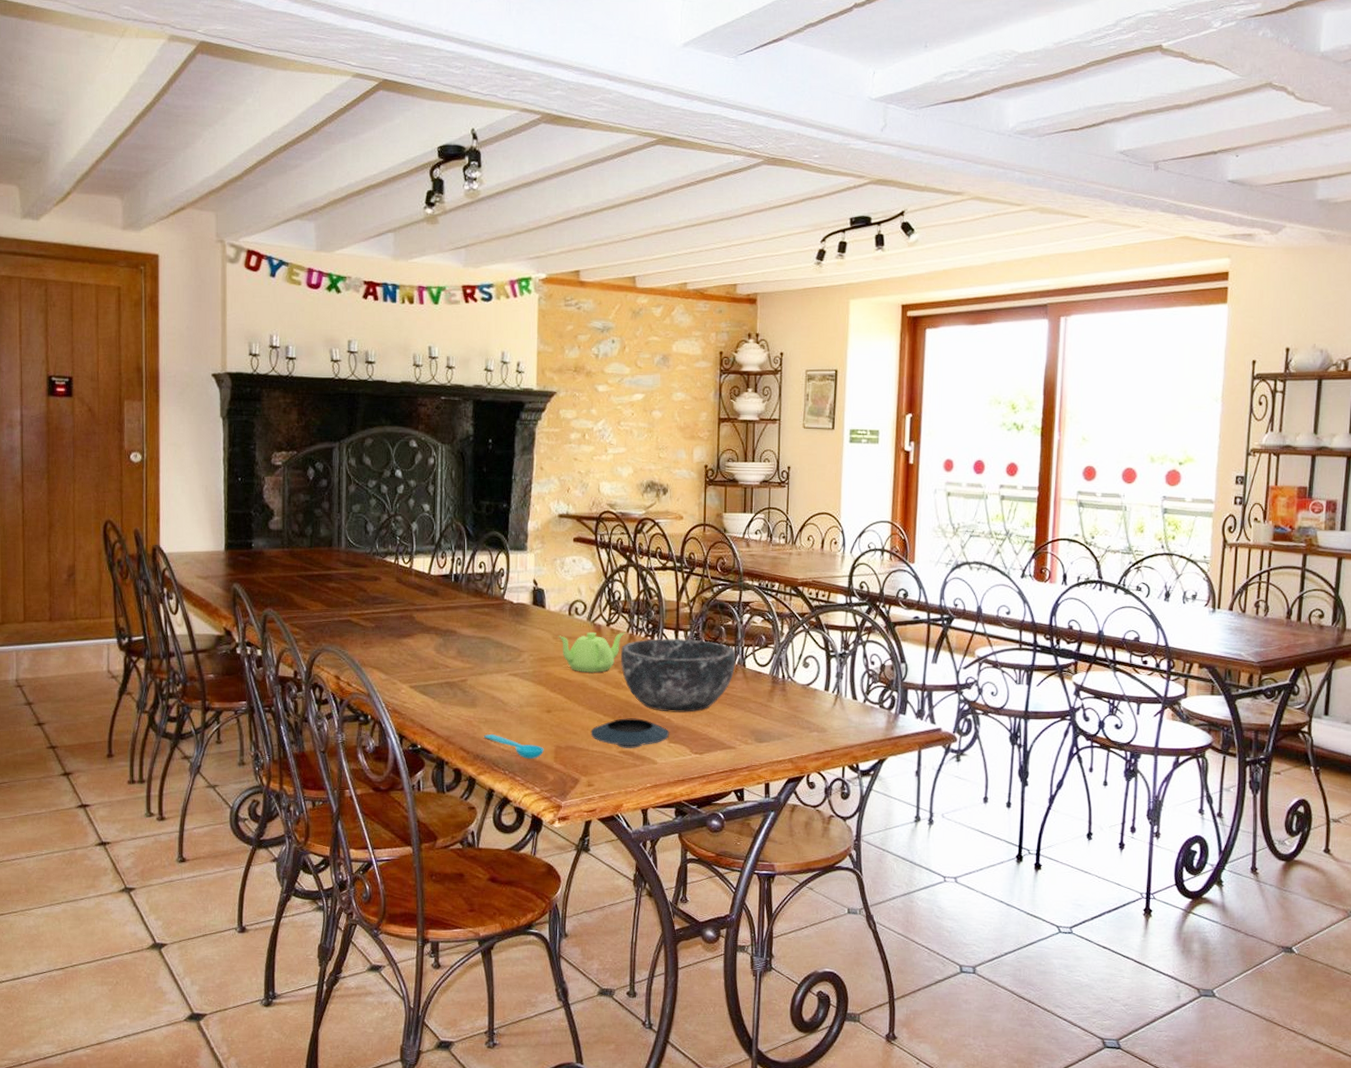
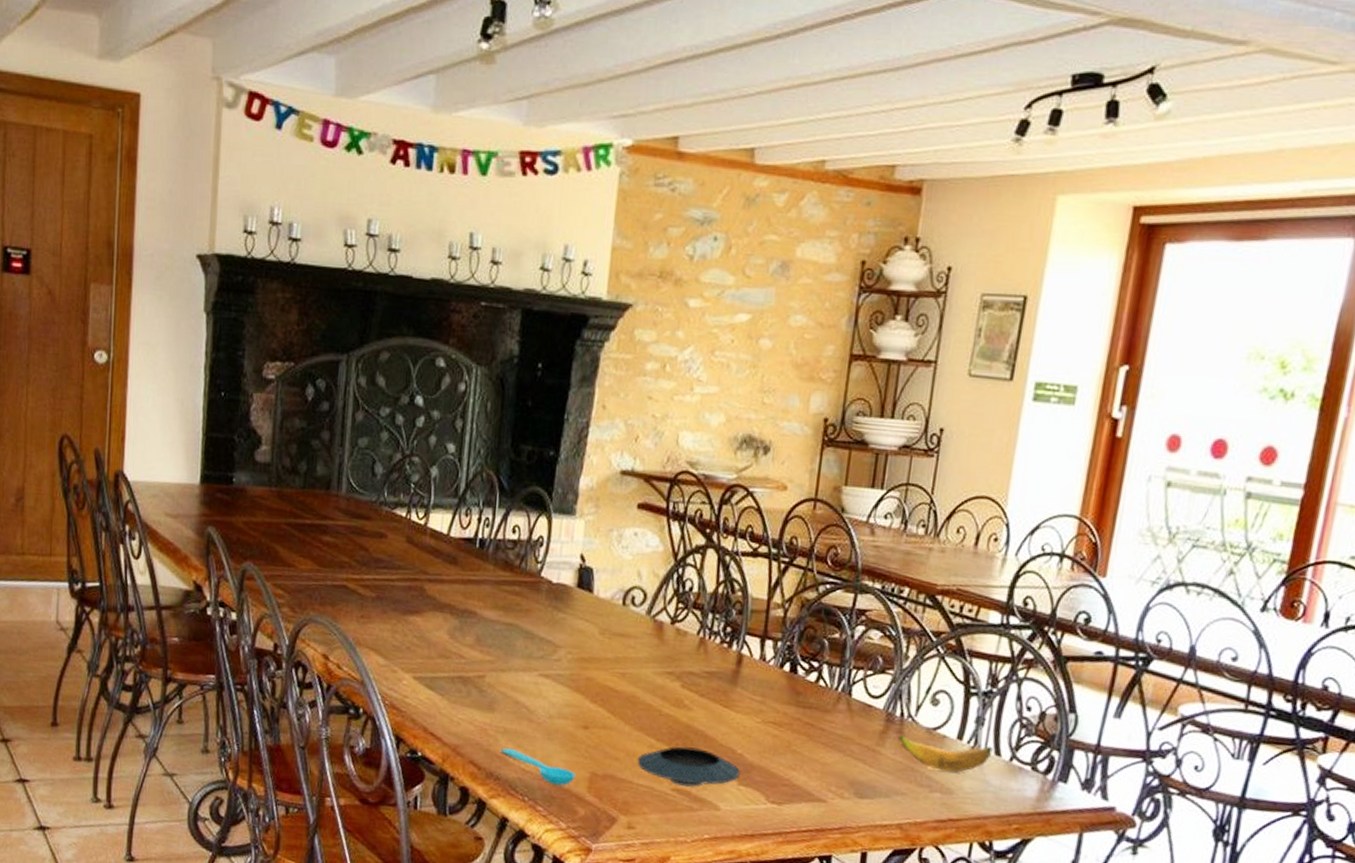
teapot: present [558,631,626,673] -> none [605,629,695,684]
bowl: present [620,638,736,712] -> none [685,647,840,748]
banana: none [782,692,851,715] -> present [898,735,993,772]

